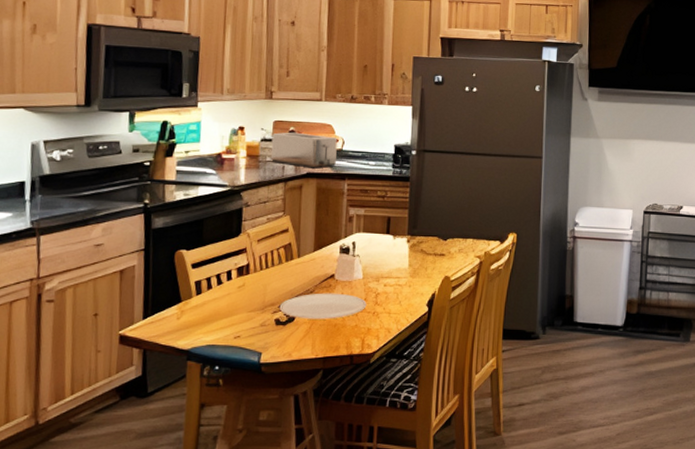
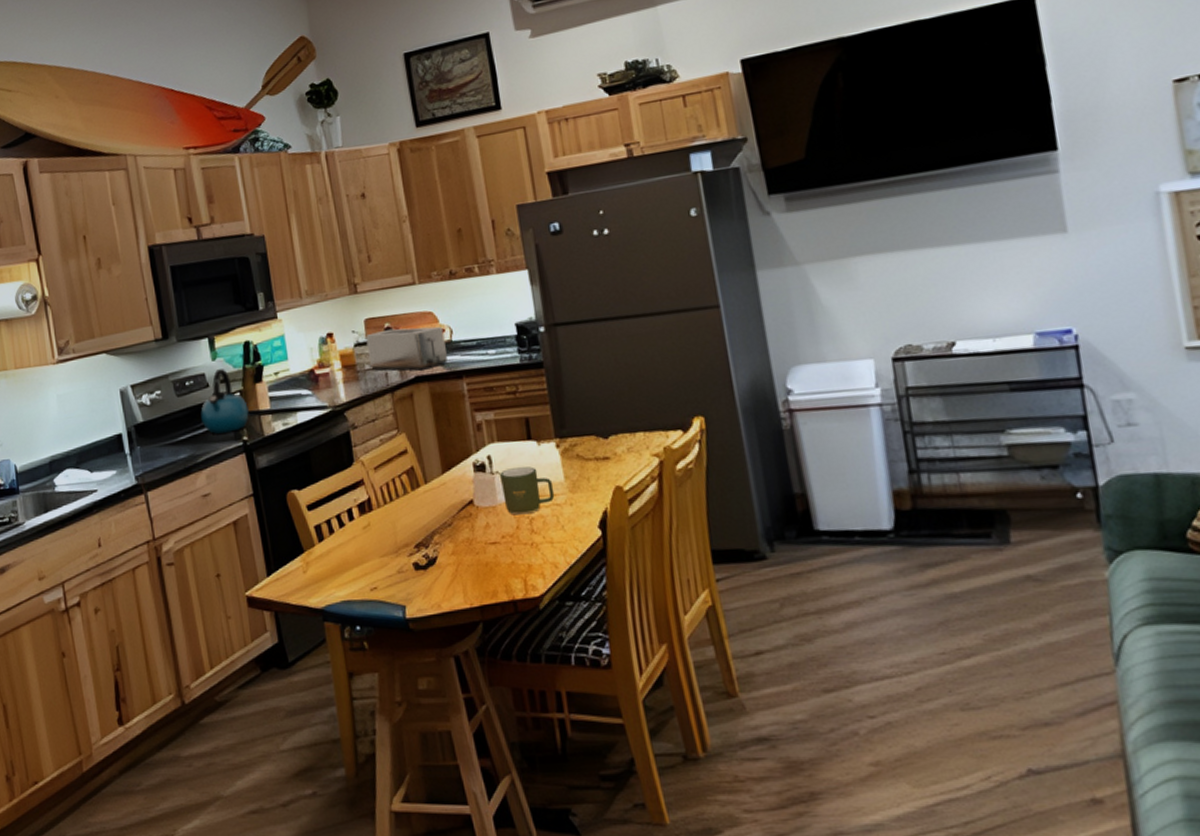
kettle: none [108,140,155,195] -> present [201,369,249,434]
plate: present [279,293,367,320] -> none [415,523,521,560]
mug: none [359,254,399,290] -> present [499,466,555,515]

